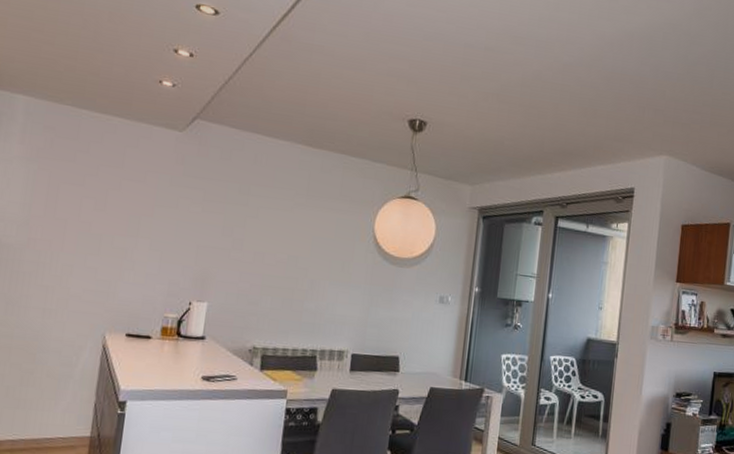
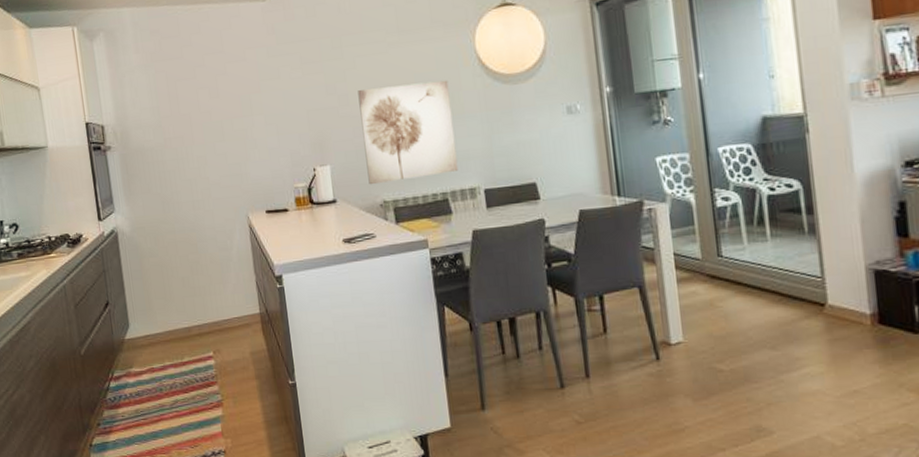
wall art: none [243,239,342,334] -> present [358,80,459,185]

